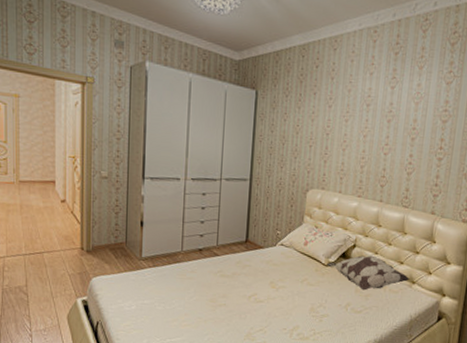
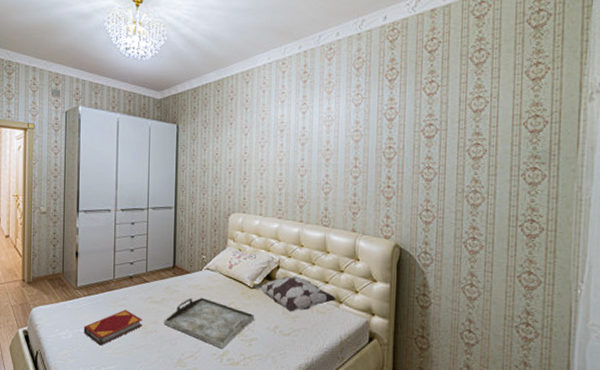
hardback book: none [148,282,211,318] -> present [83,310,142,346]
serving tray: none [234,272,328,324] -> present [164,297,255,349]

